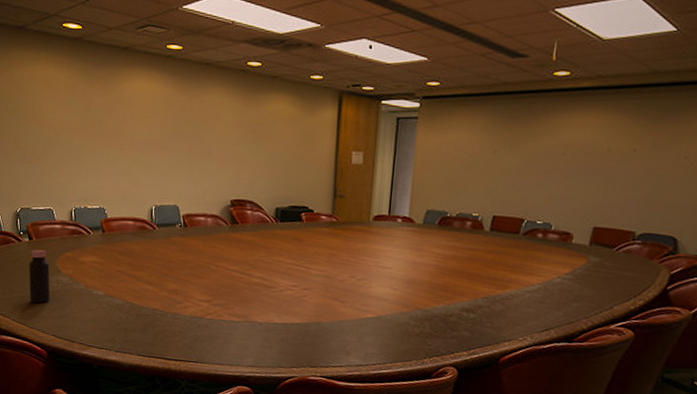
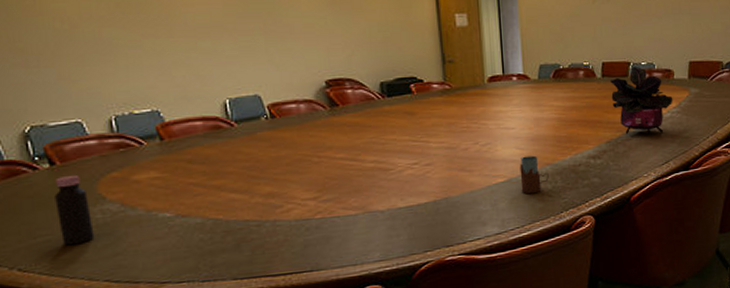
drinking glass: none [388,297,418,335] -> present [519,155,549,194]
potted plant: none [496,223,567,298] -> present [610,66,673,134]

